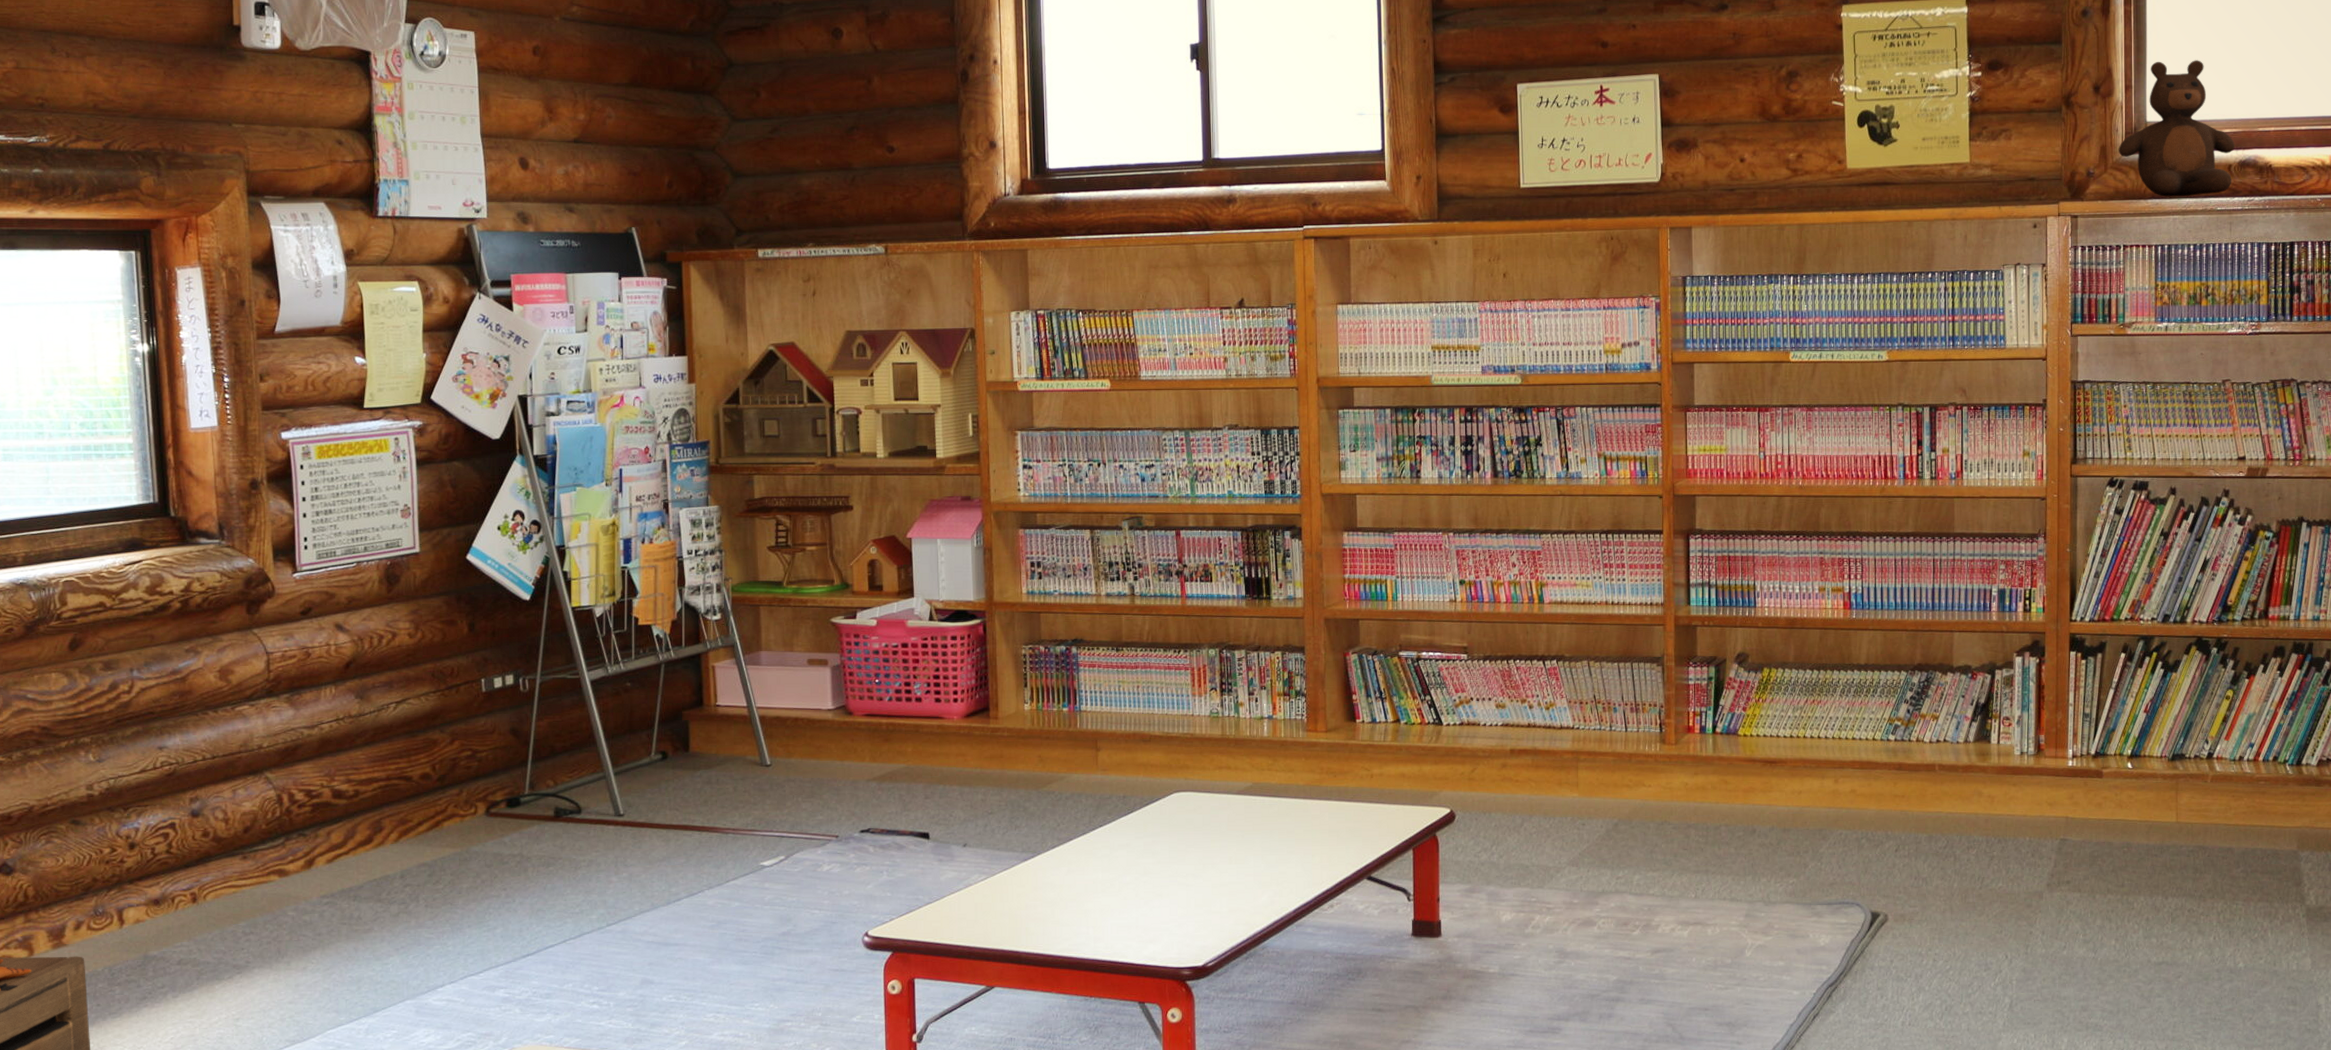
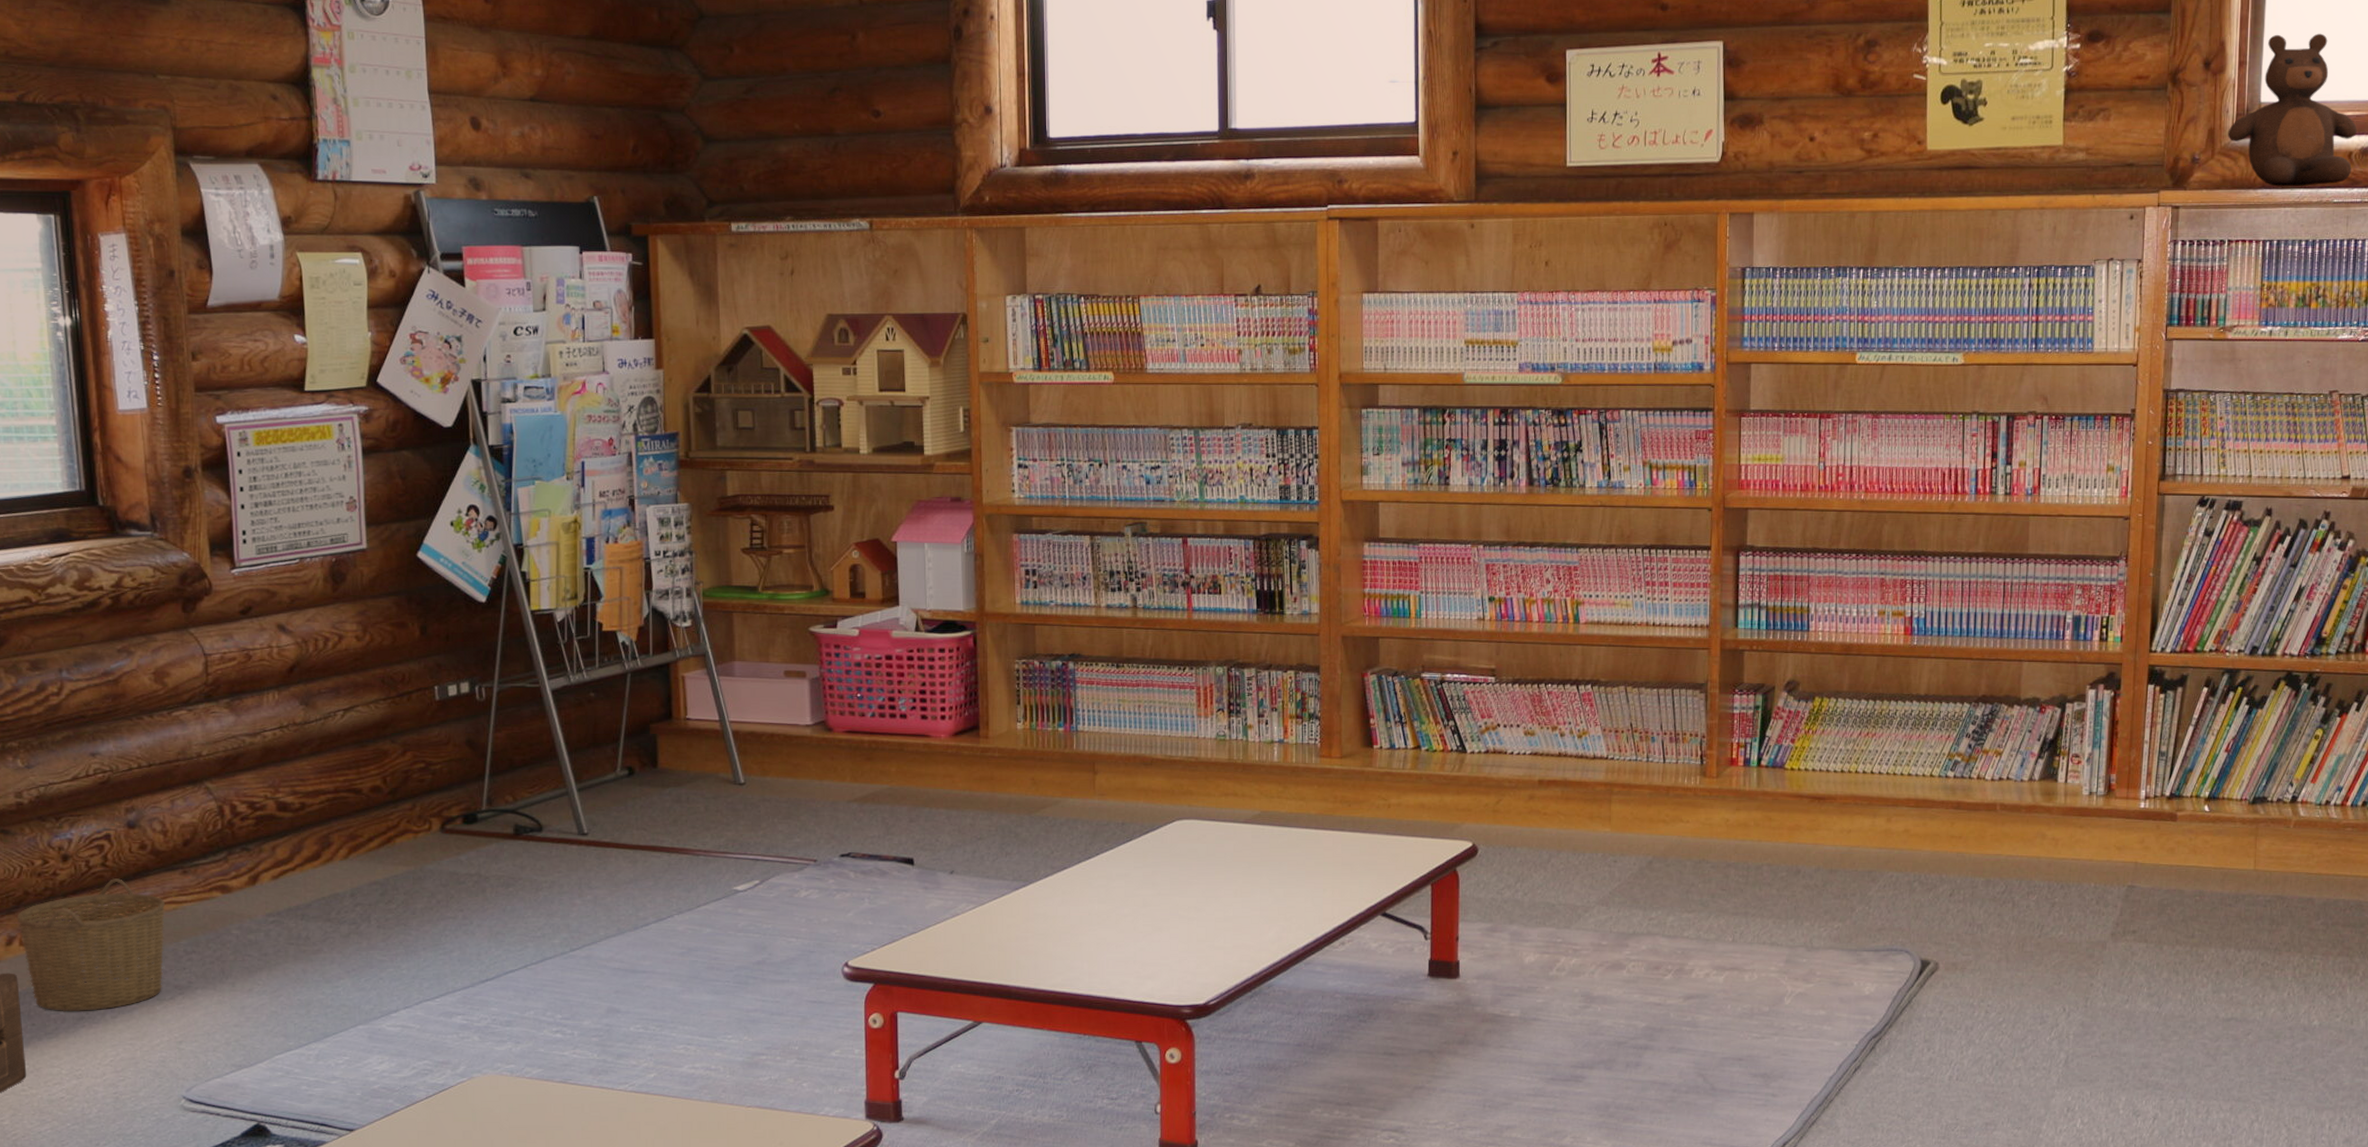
basket: none [85,865,226,993] -> present [16,878,166,1012]

